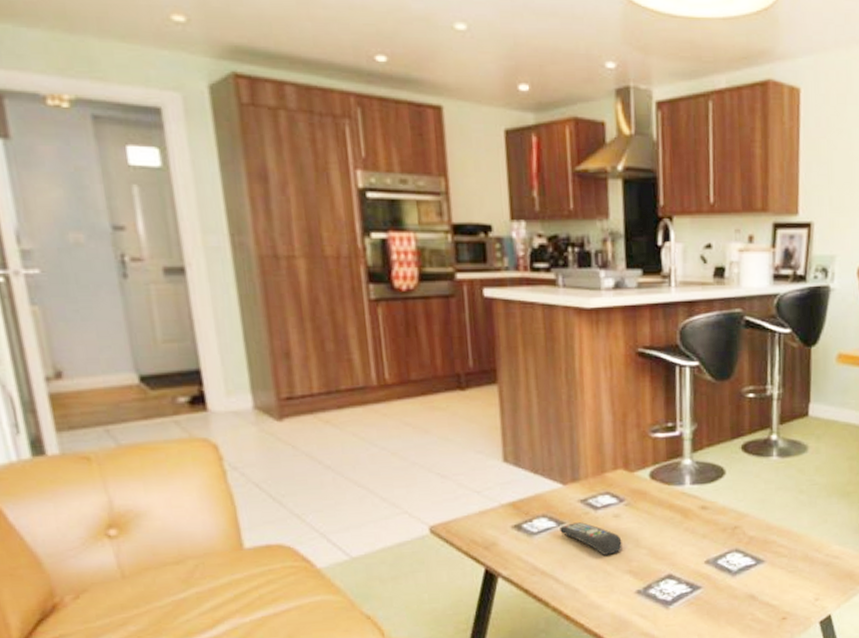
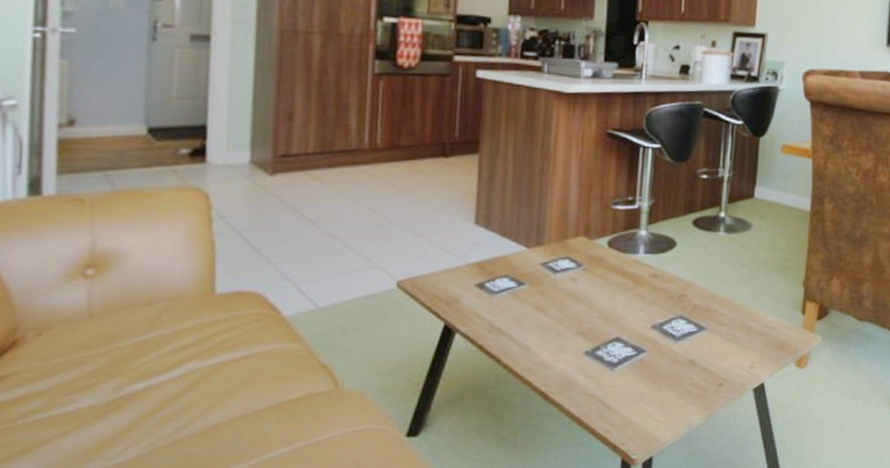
remote control: present [560,522,623,555] -> none [520,284,576,316]

